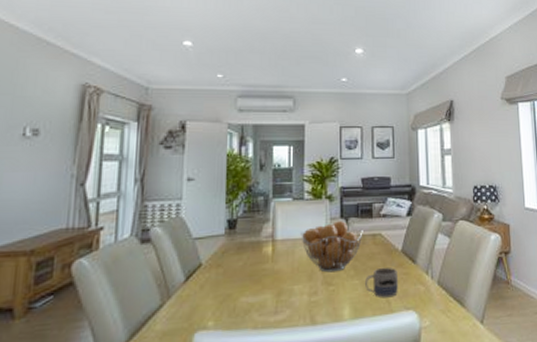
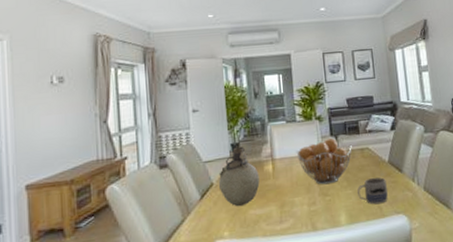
vase: none [207,223,256,293] -> present [218,146,260,207]

